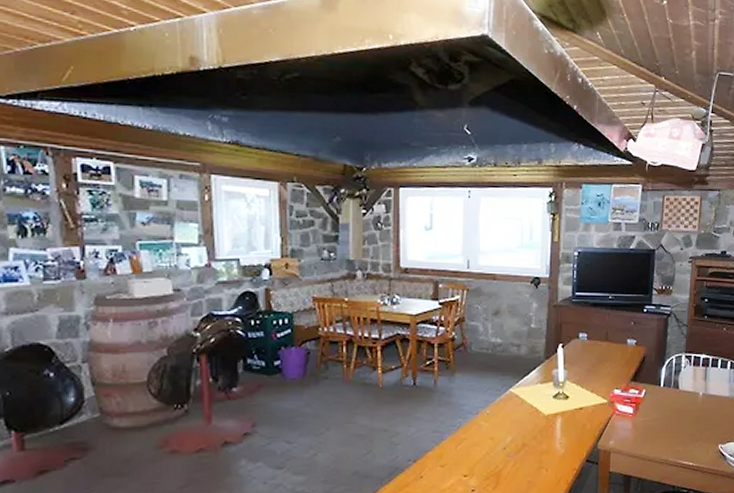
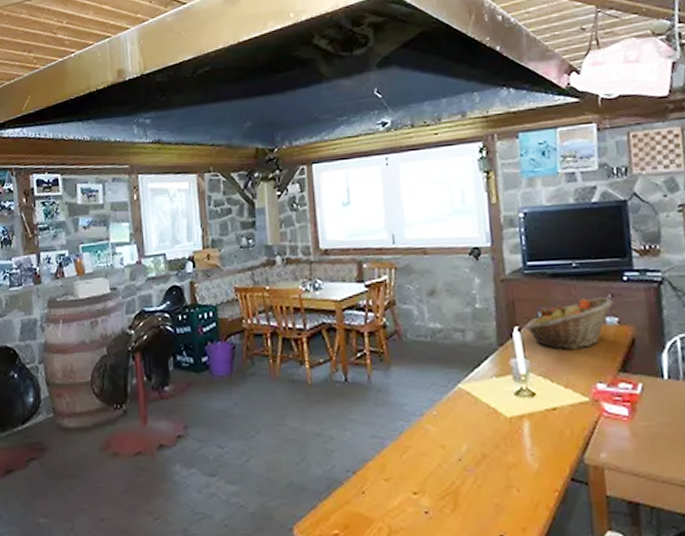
fruit basket: none [568,324,634,364] -> present [525,297,613,350]

